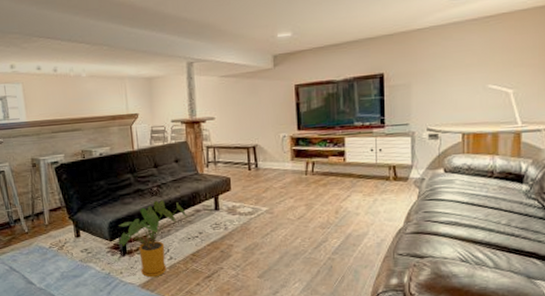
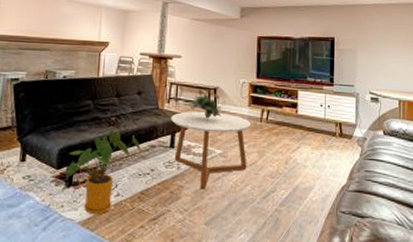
coffee table: none [212,170,296,247] -> present [171,111,251,190]
flowering plant: none [230,148,263,178] -> present [190,89,222,119]

